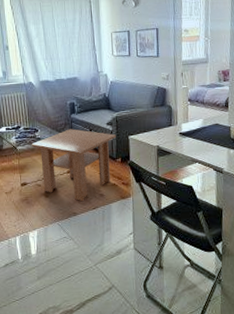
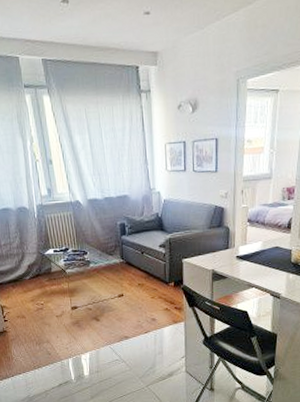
coffee table: present [31,129,116,202] -> none [80,251,169,326]

